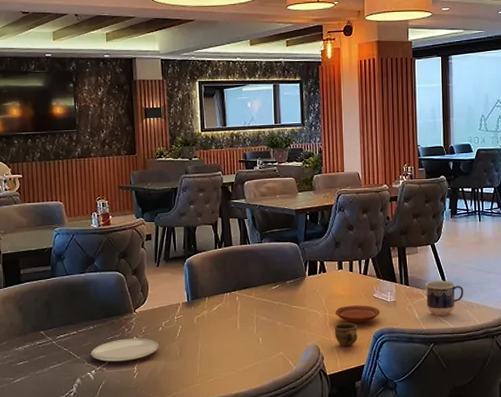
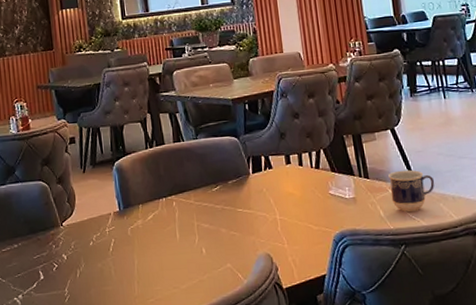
plate: present [90,338,159,363] -> none [16,255,91,285]
cup: present [334,322,358,346] -> none [286,225,315,254]
plate: present [336,305,381,324] -> none [287,204,339,227]

